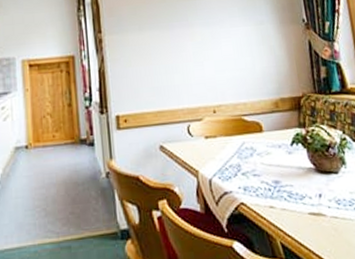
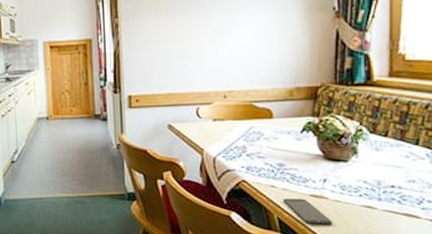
smartphone: none [283,218,334,247] -> present [283,199,332,224]

